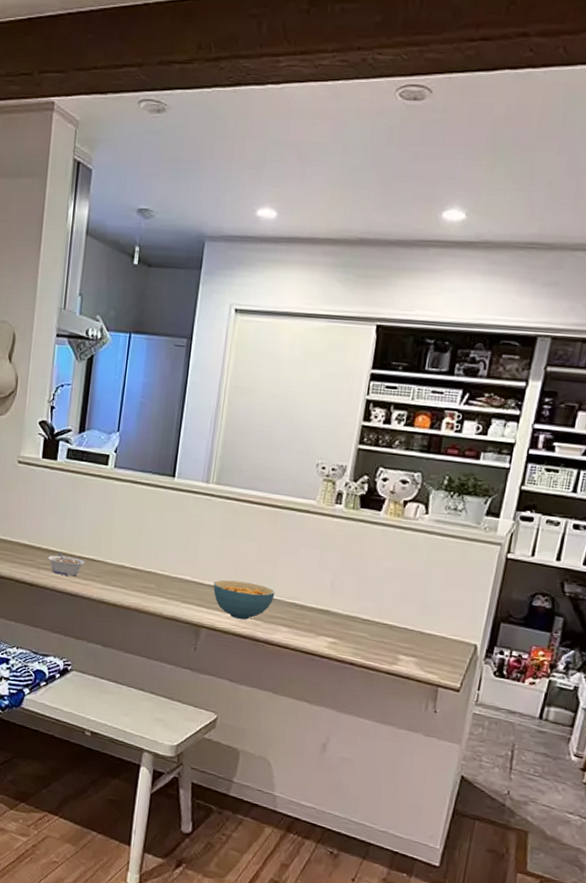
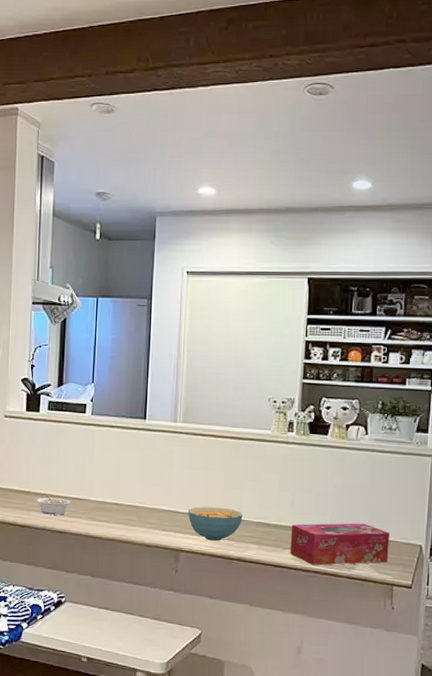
tissue box: none [324,608,441,661] -> present [290,523,389,566]

